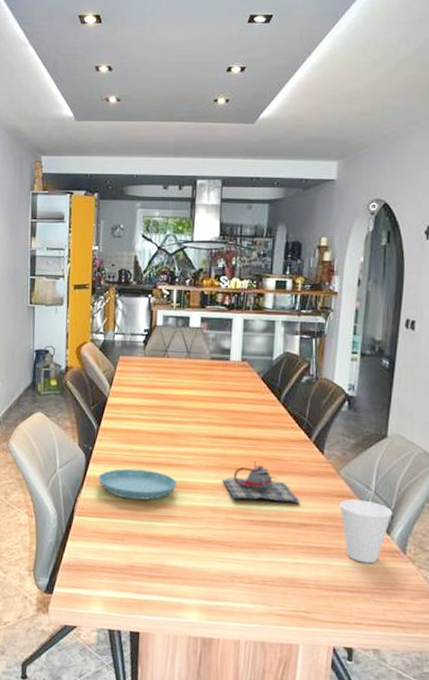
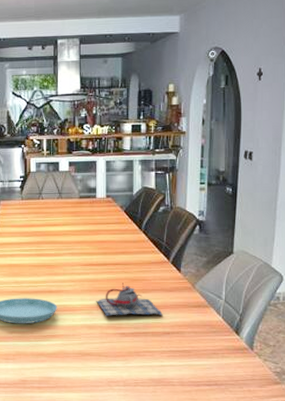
cup: present [339,499,393,564] -> none [196,308,241,361]

